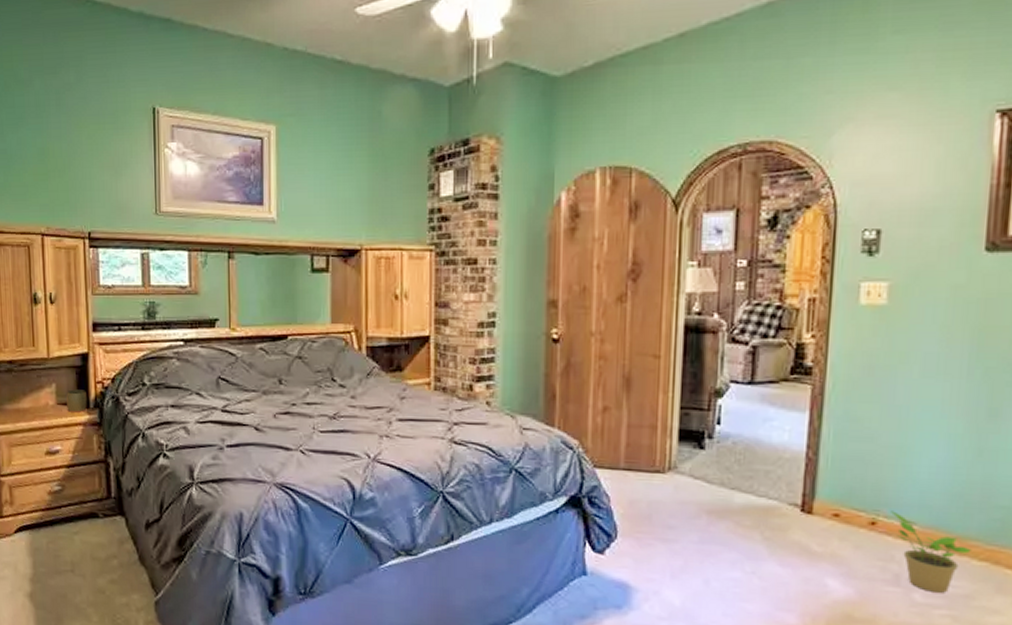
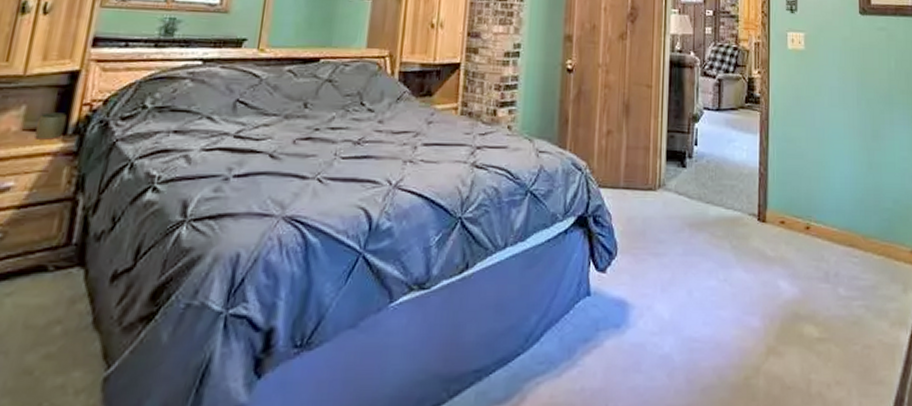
potted plant: present [891,511,971,593] -> none [819,216,873,286]

